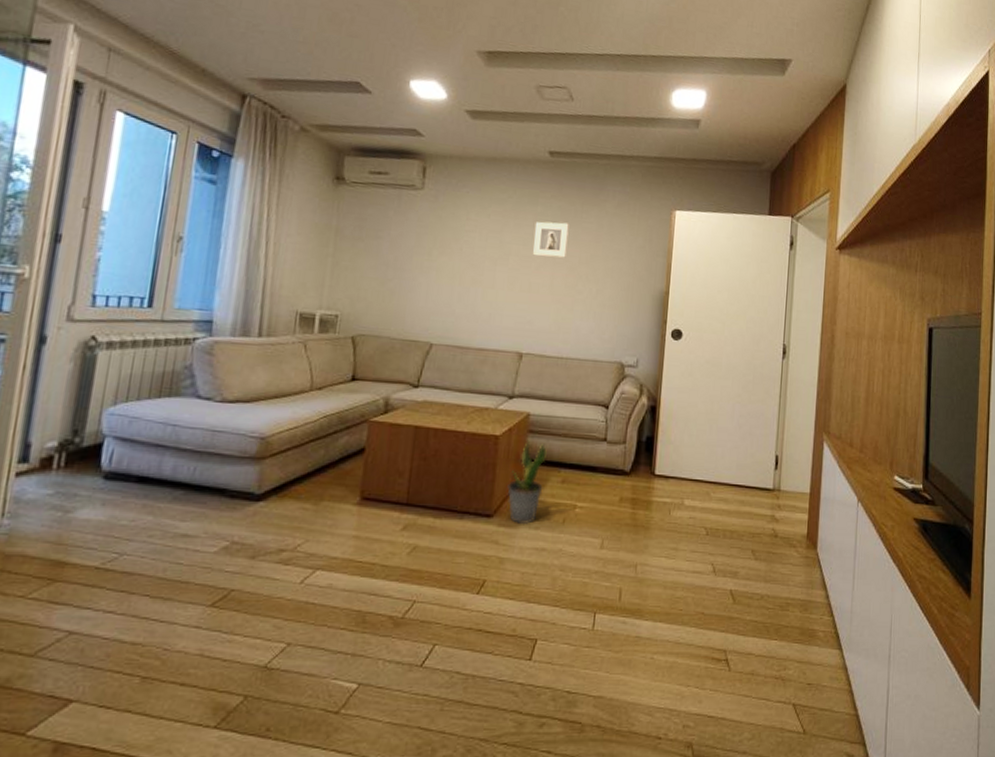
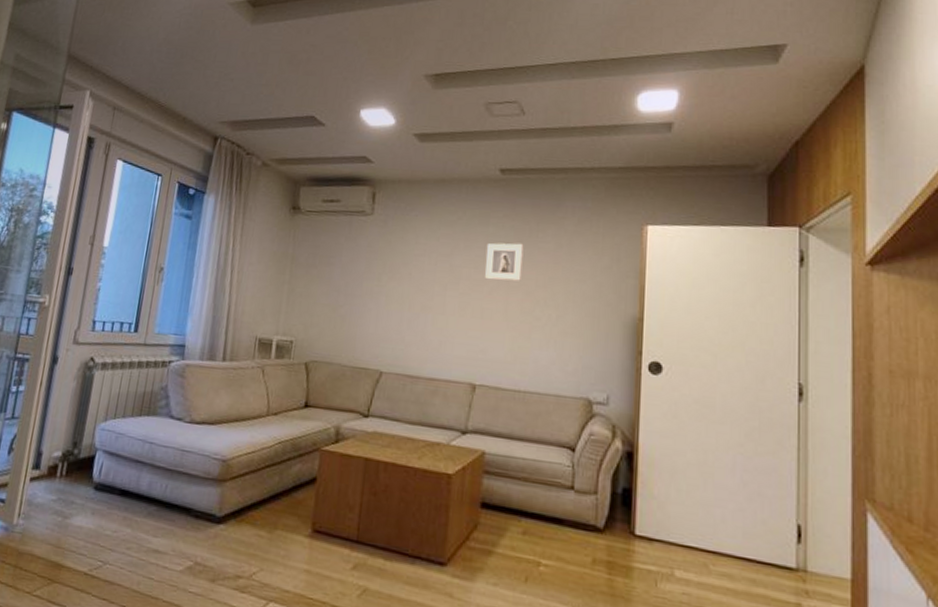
potted plant: present [507,440,547,525] -> none [461,481,505,579]

